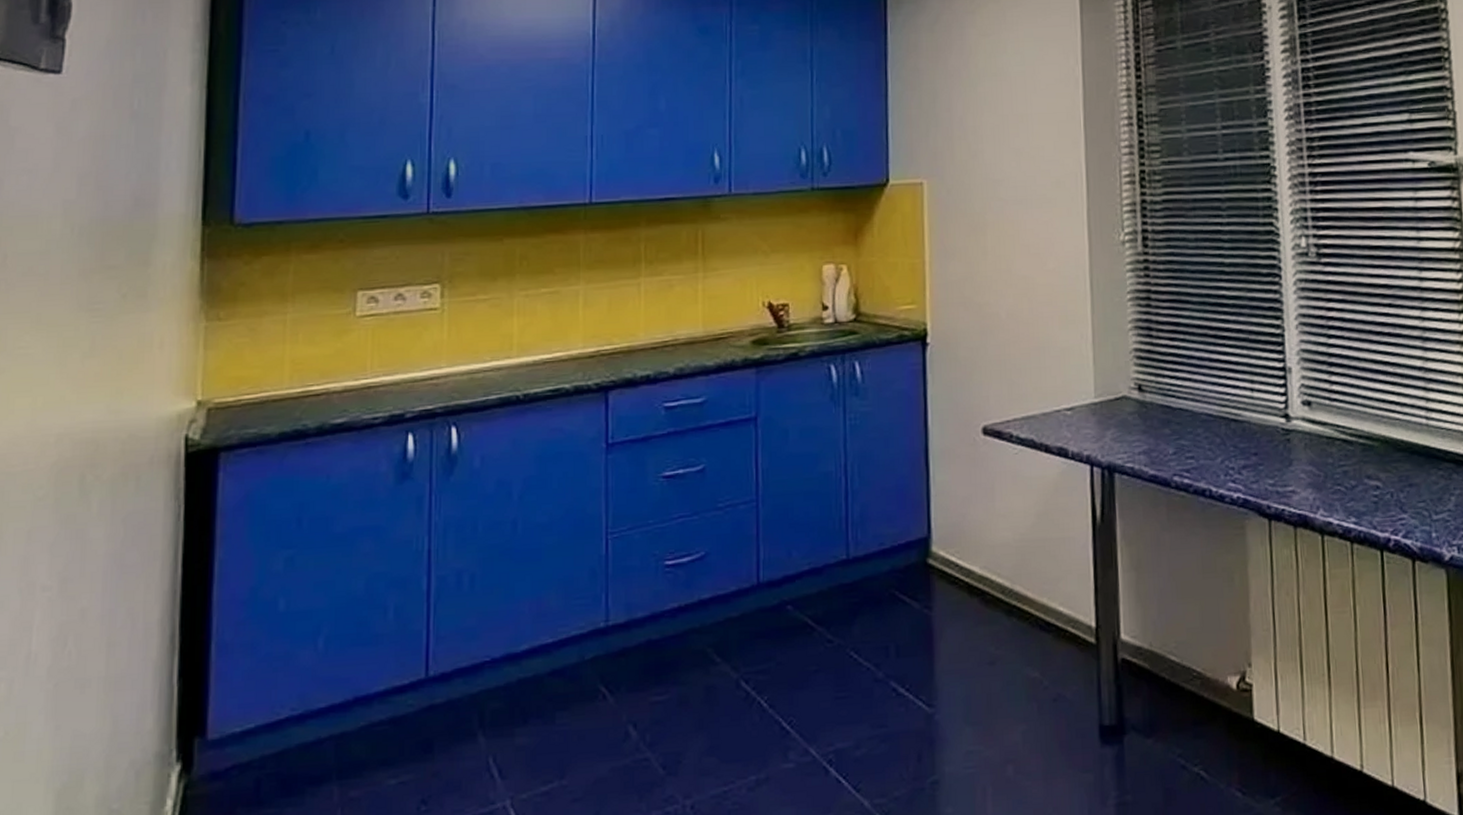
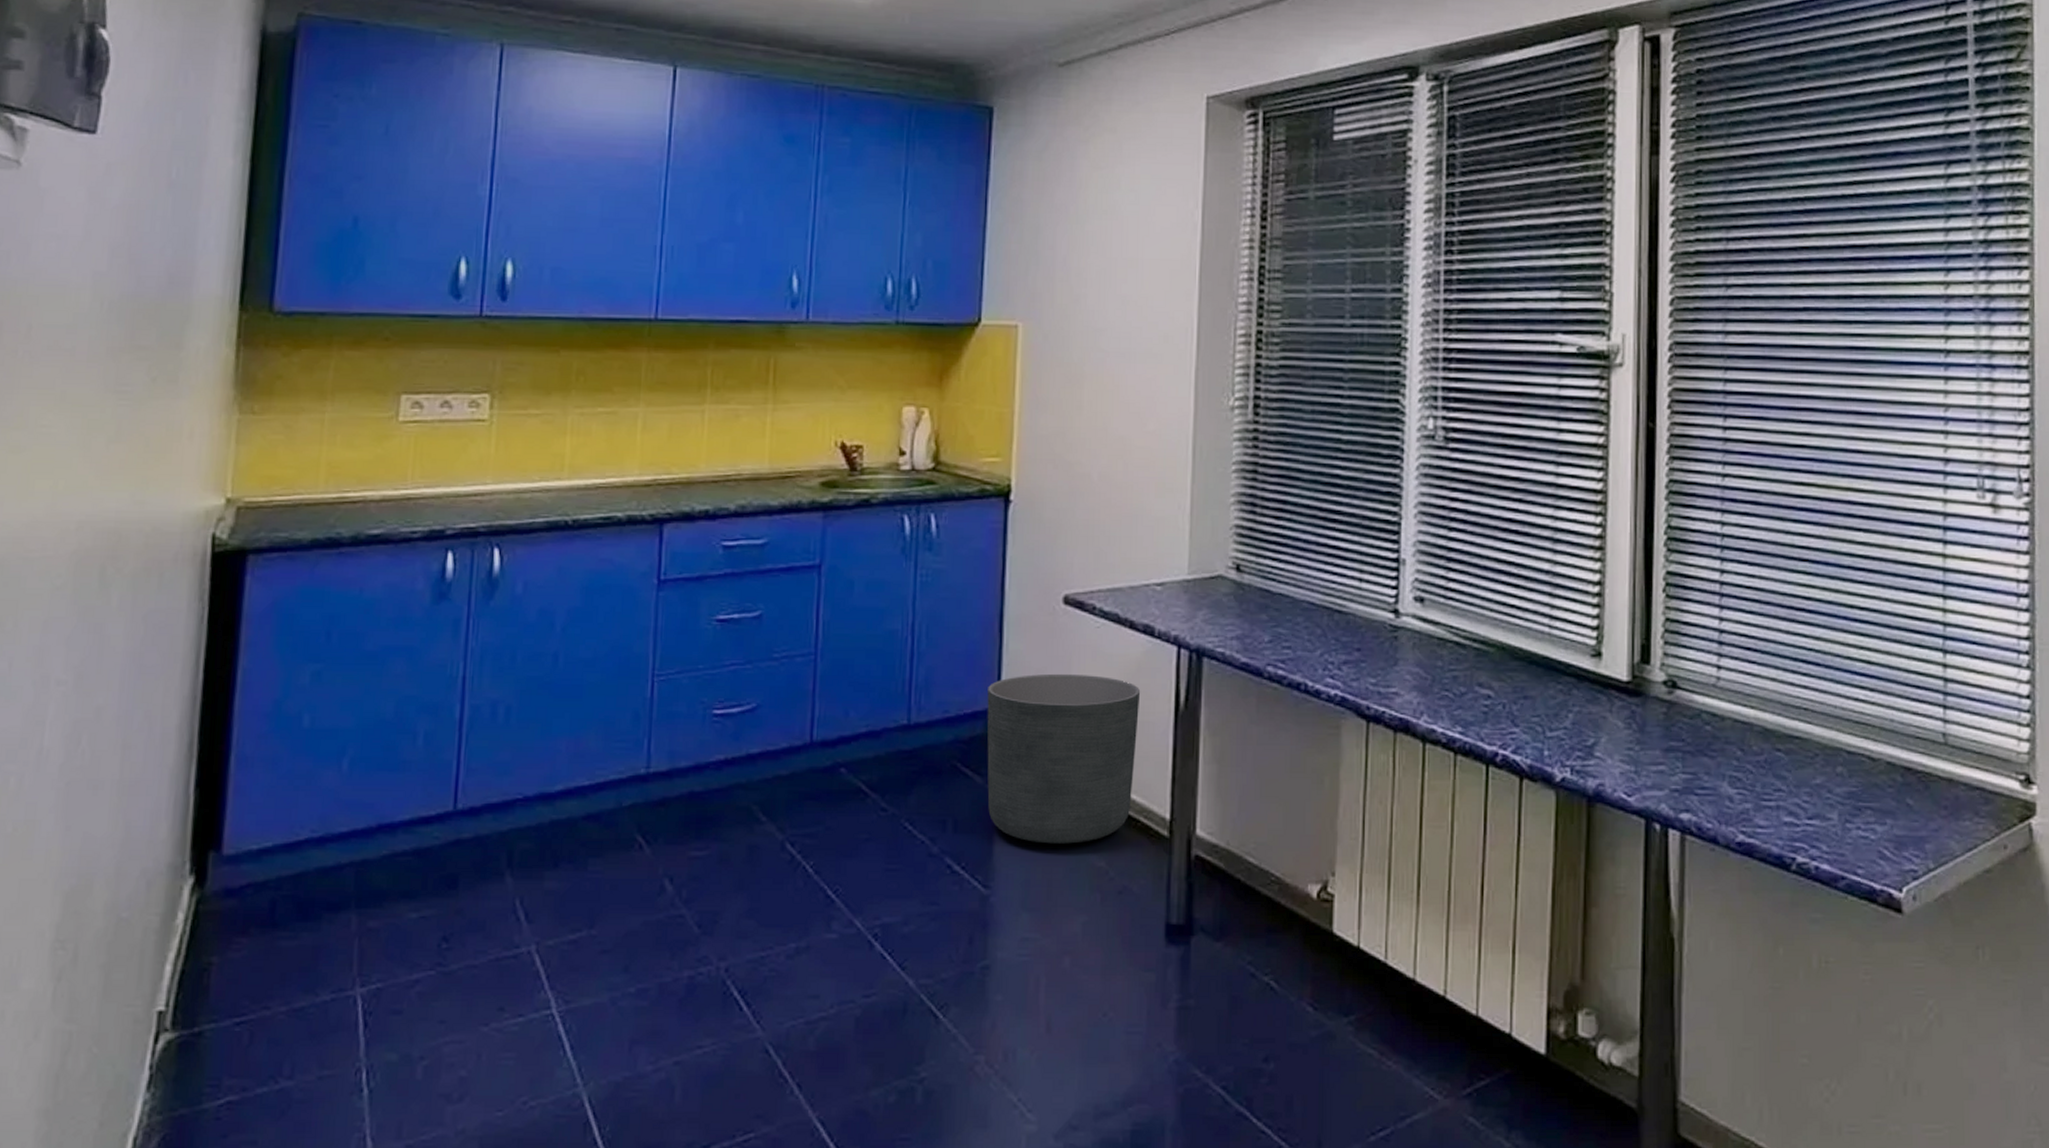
planter: none [919,498,1060,660] -> present [987,673,1141,844]

